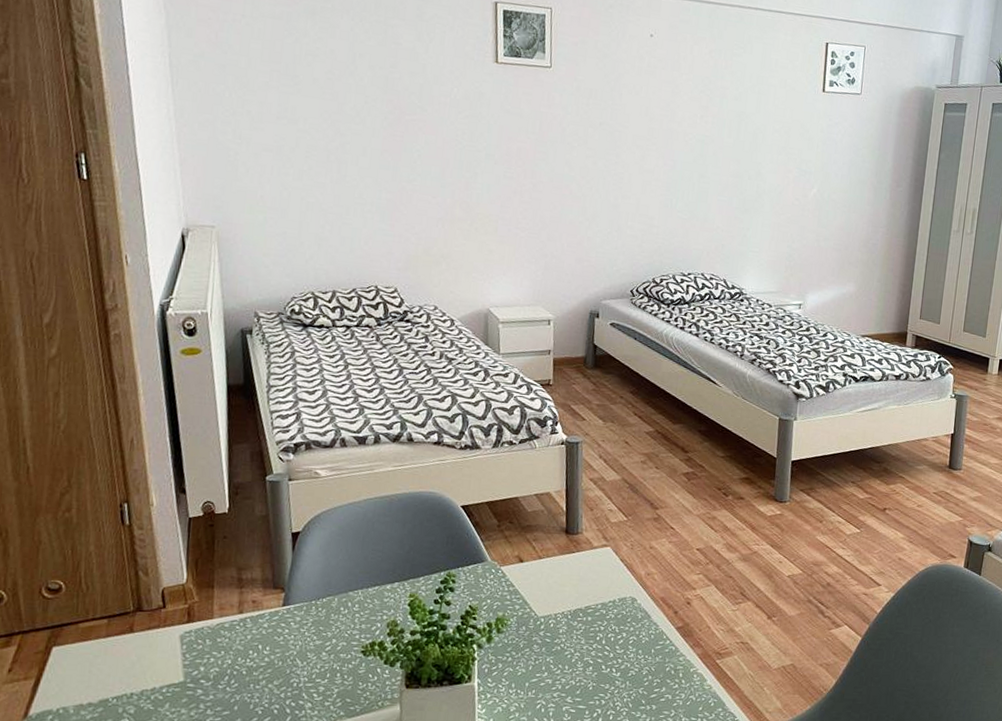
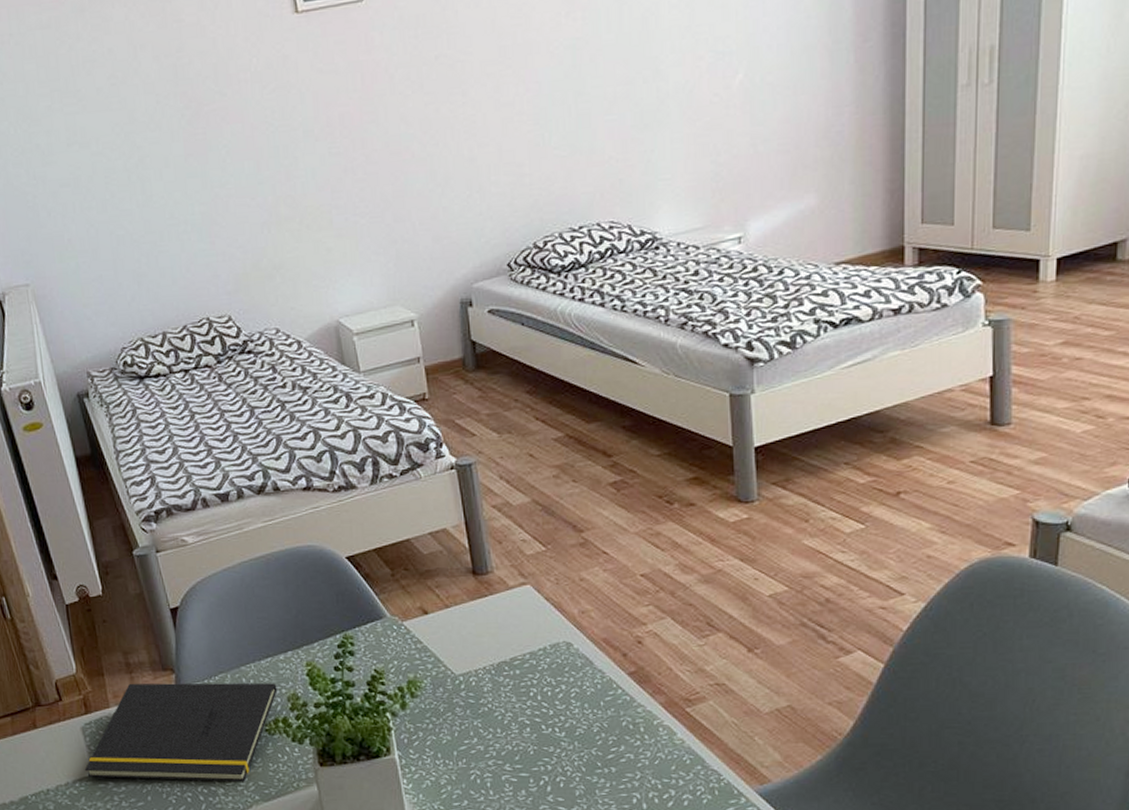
notepad: none [174,597,380,698] -> present [84,682,278,782]

